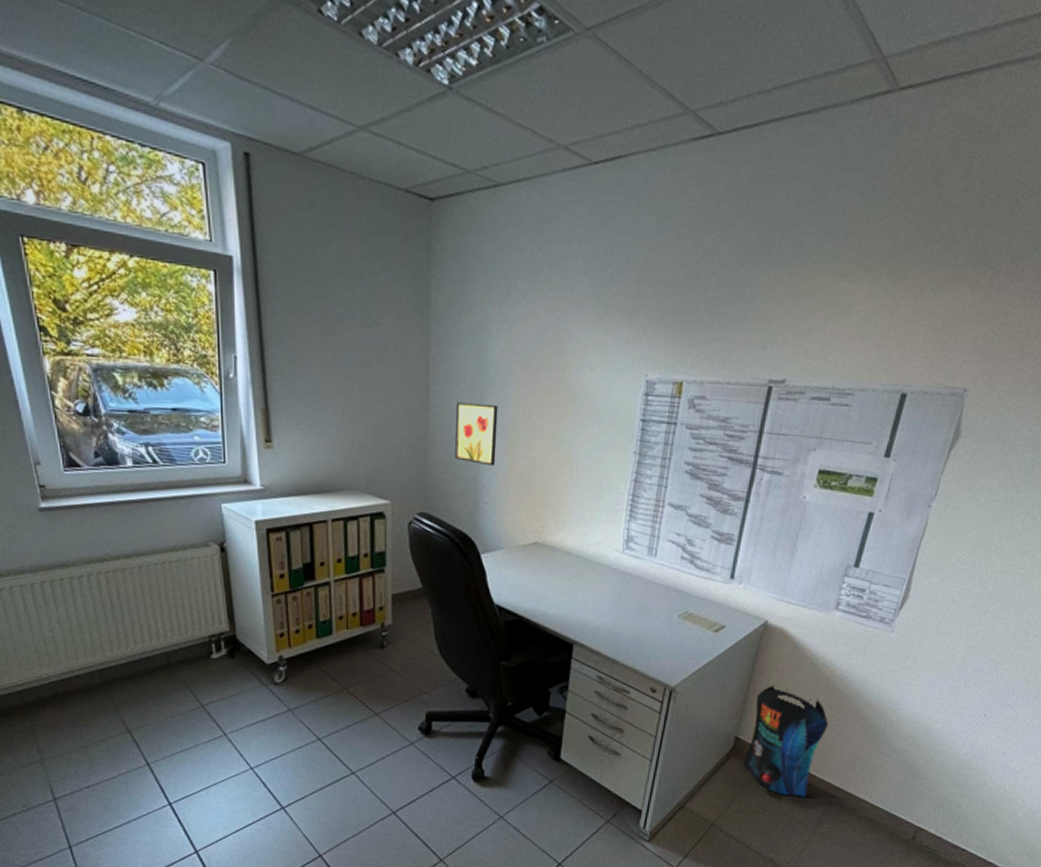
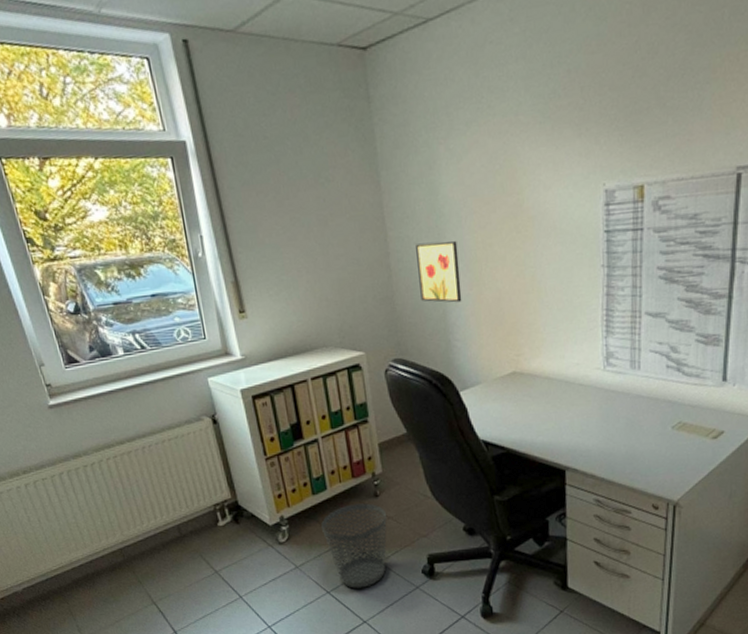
wastebasket: none [322,652,390,738] -> present [321,503,387,588]

